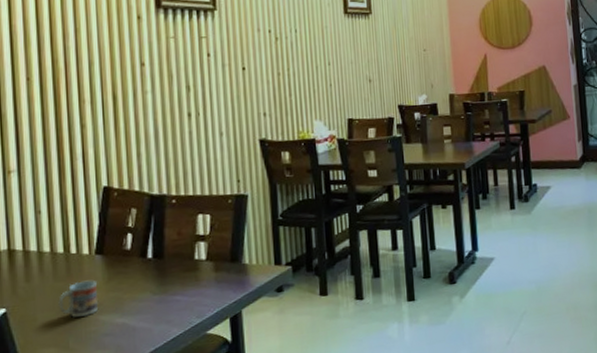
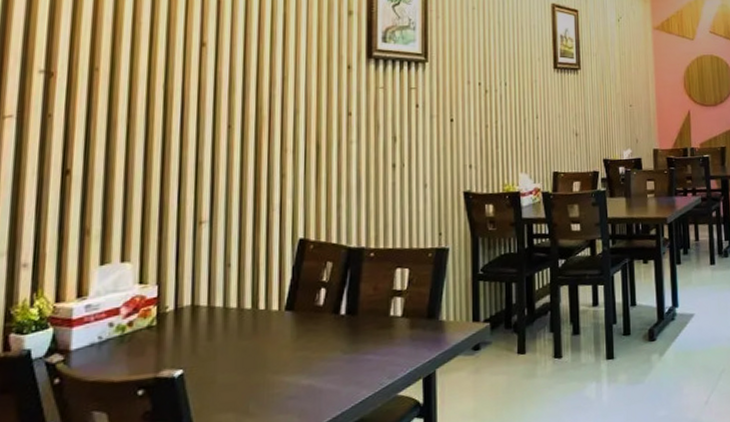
cup: present [58,280,98,318] -> none [241,338,285,379]

